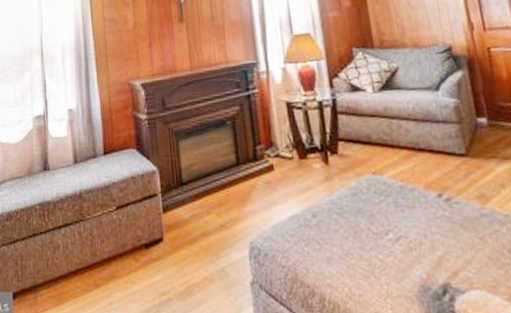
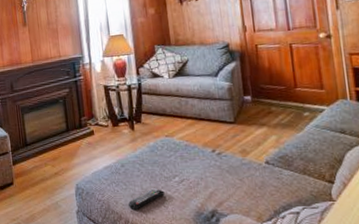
remote control: none [324,248,374,283] -> present [128,187,165,211]

